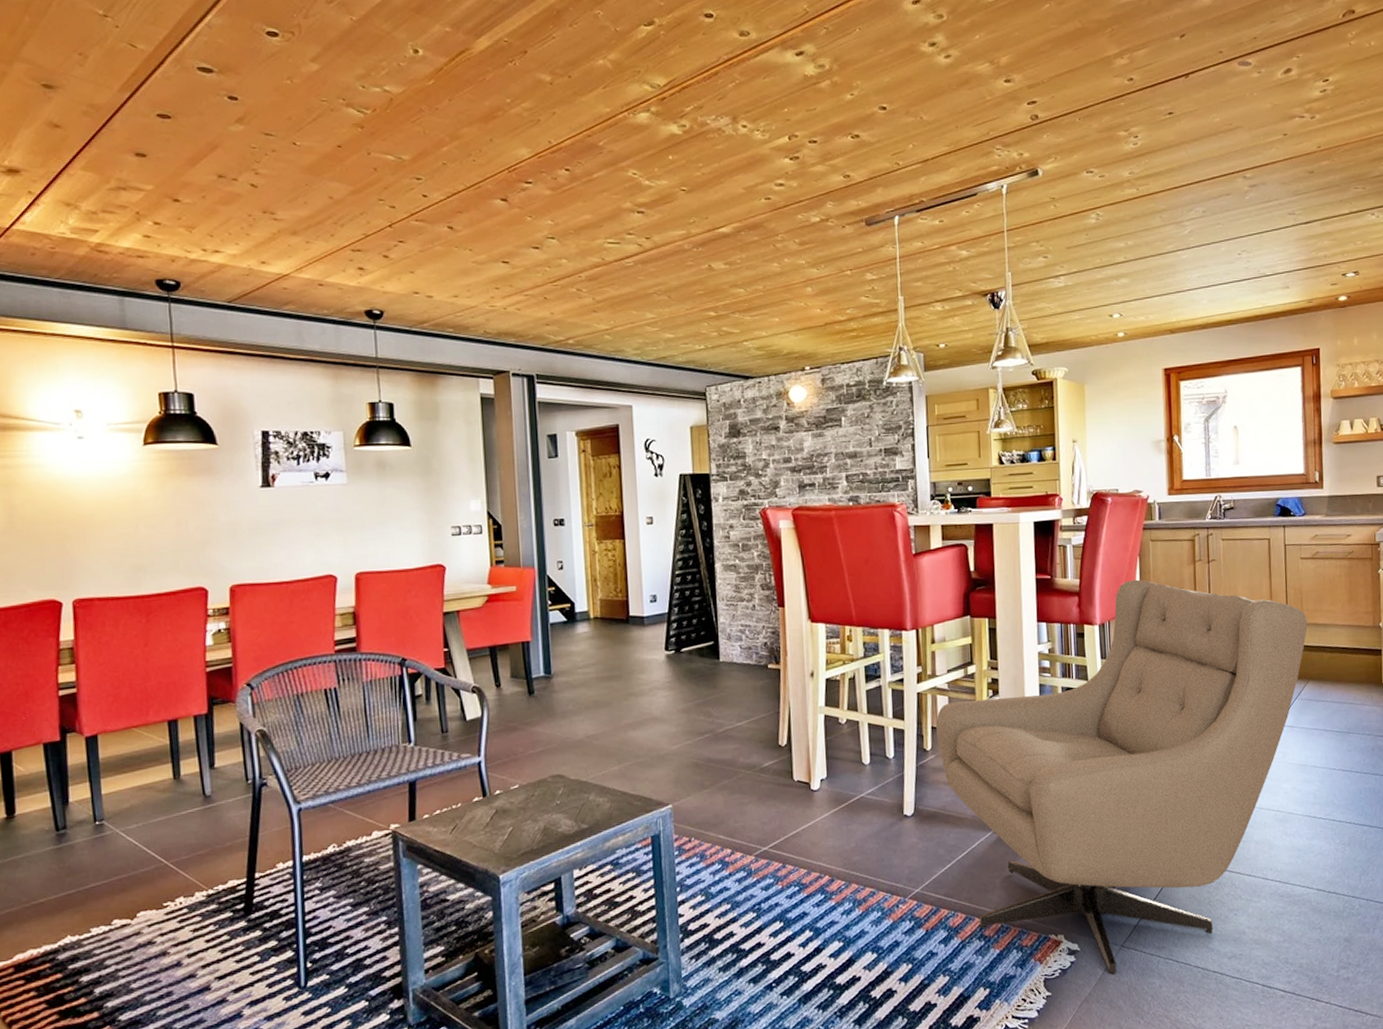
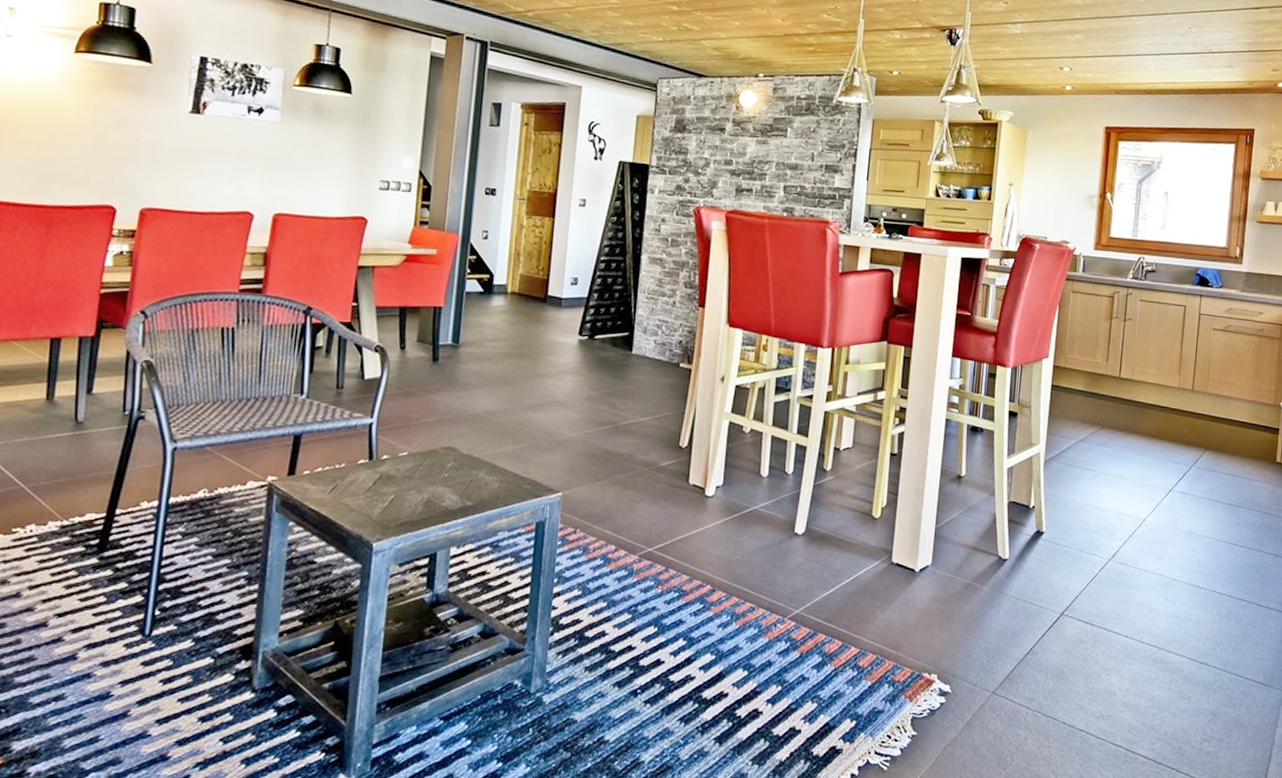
armchair: present [935,579,1308,976] -> none [838,327,1212,722]

